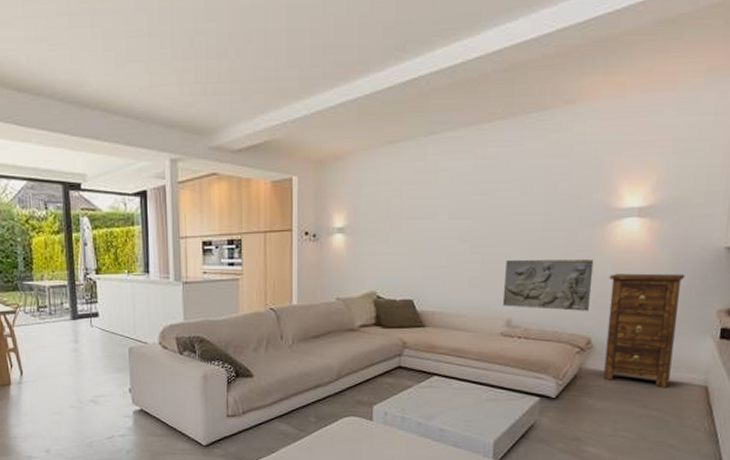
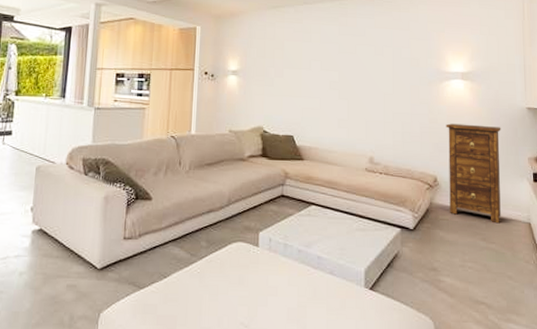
relief sculpture: present [502,259,594,311] -> none [365,107,434,153]

